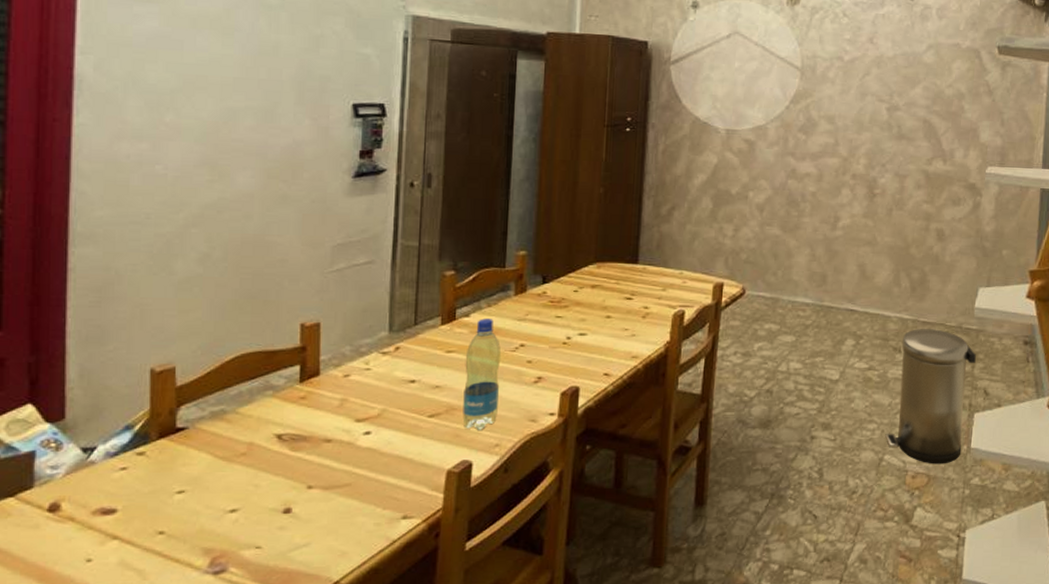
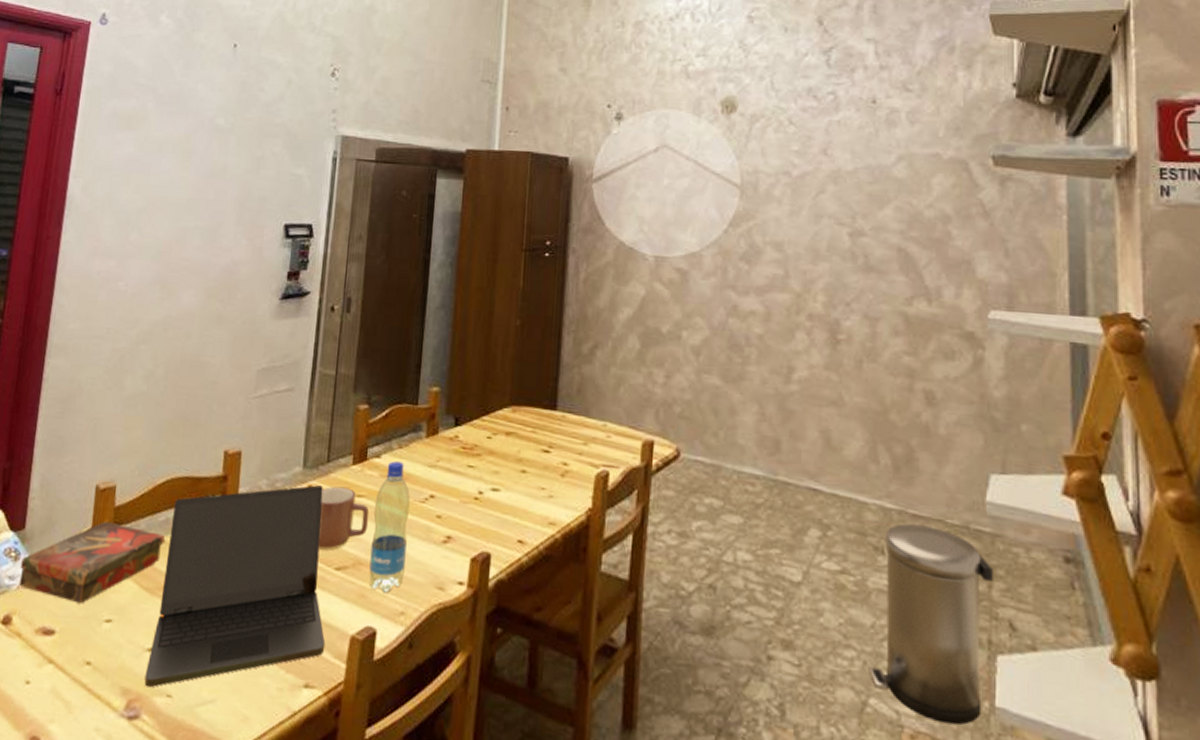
book: none [63,402,239,480] -> present [19,521,165,603]
laptop: none [229,346,422,544] -> present [144,485,326,688]
mug: none [409,345,461,402] -> present [318,486,370,551]

